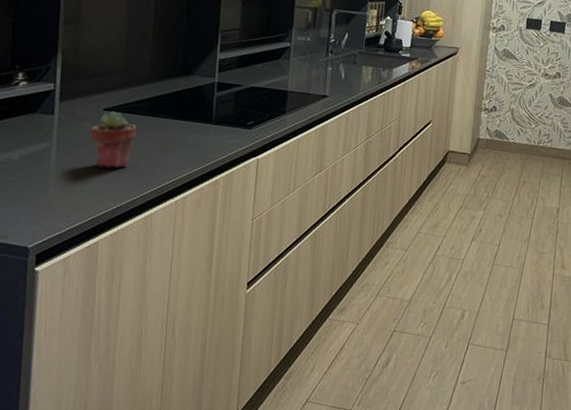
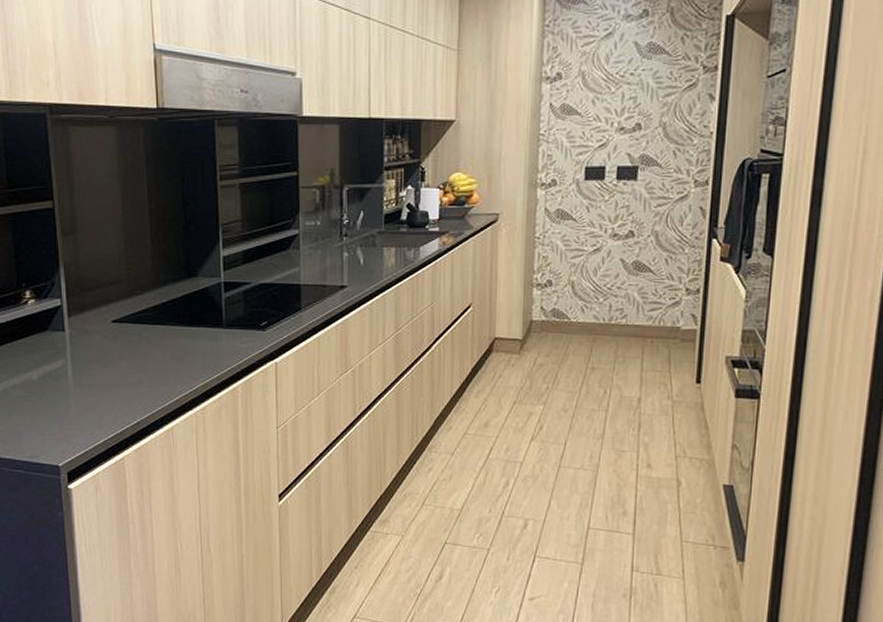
potted succulent: present [90,111,137,169] -> none [101,322,147,383]

